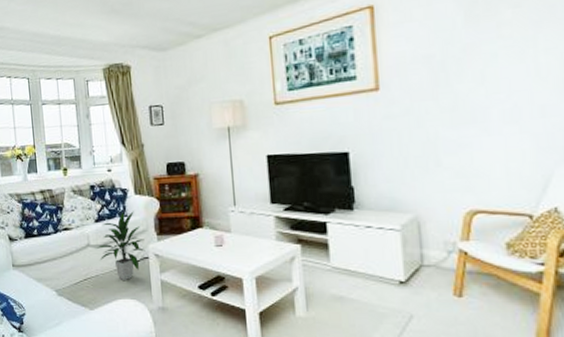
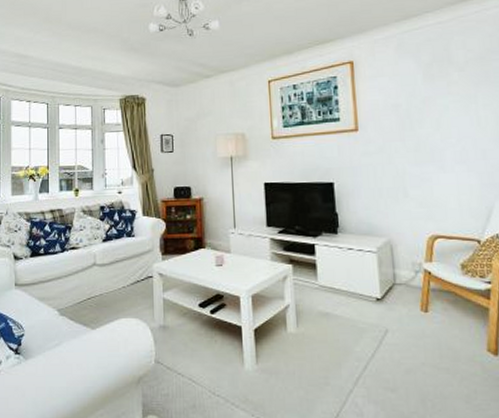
indoor plant: present [96,211,146,280] -> none [102,231,150,299]

